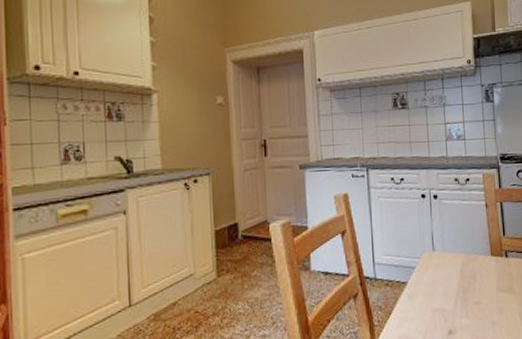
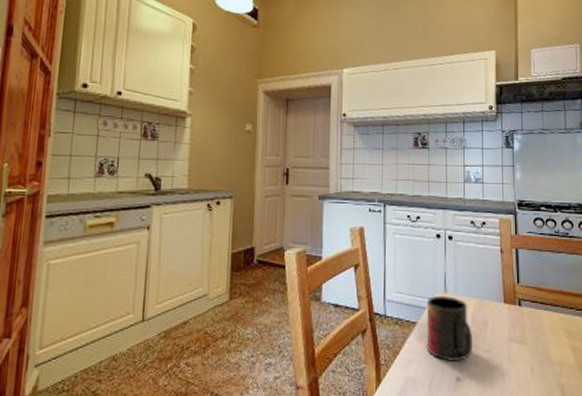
mug: none [415,253,464,317] -> present [426,295,474,362]

